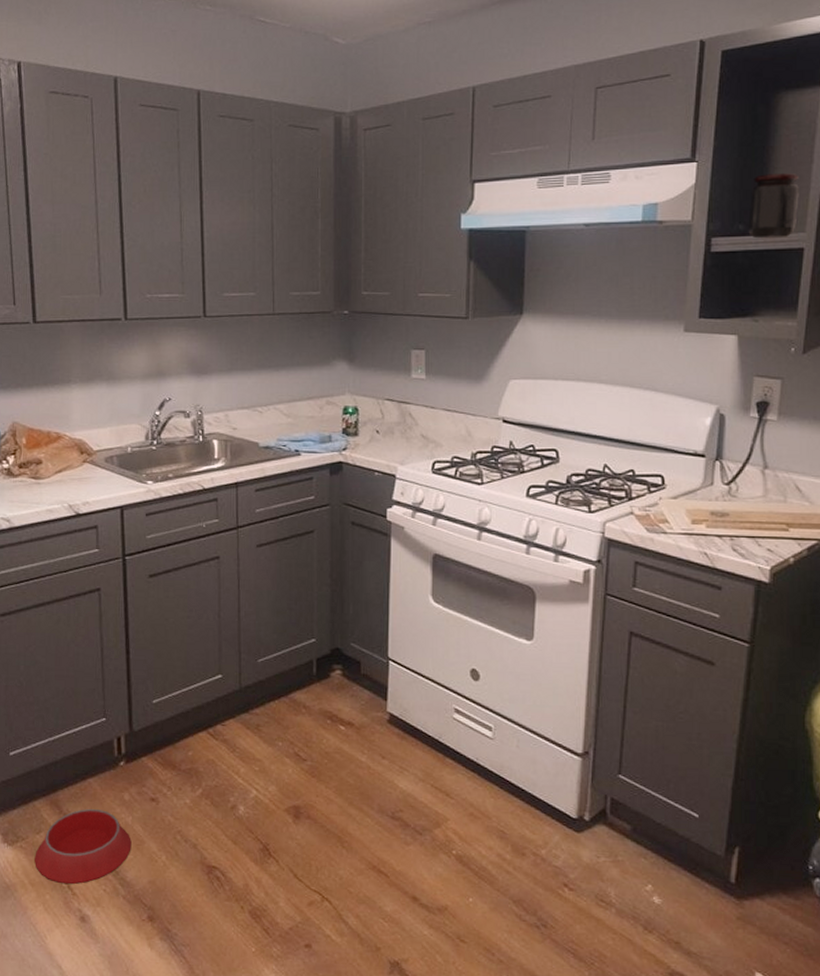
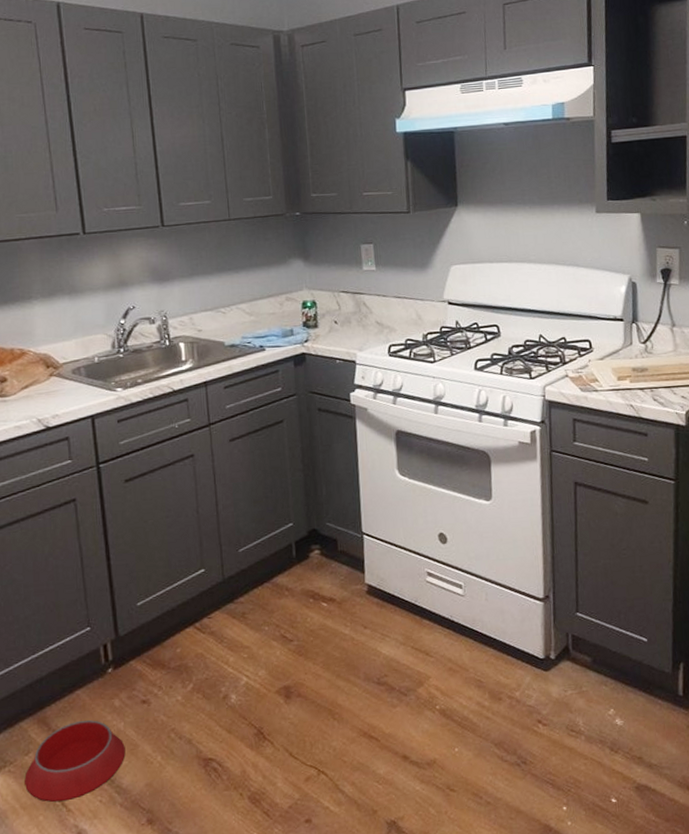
jar: present [748,172,799,239] -> none [639,72,679,130]

